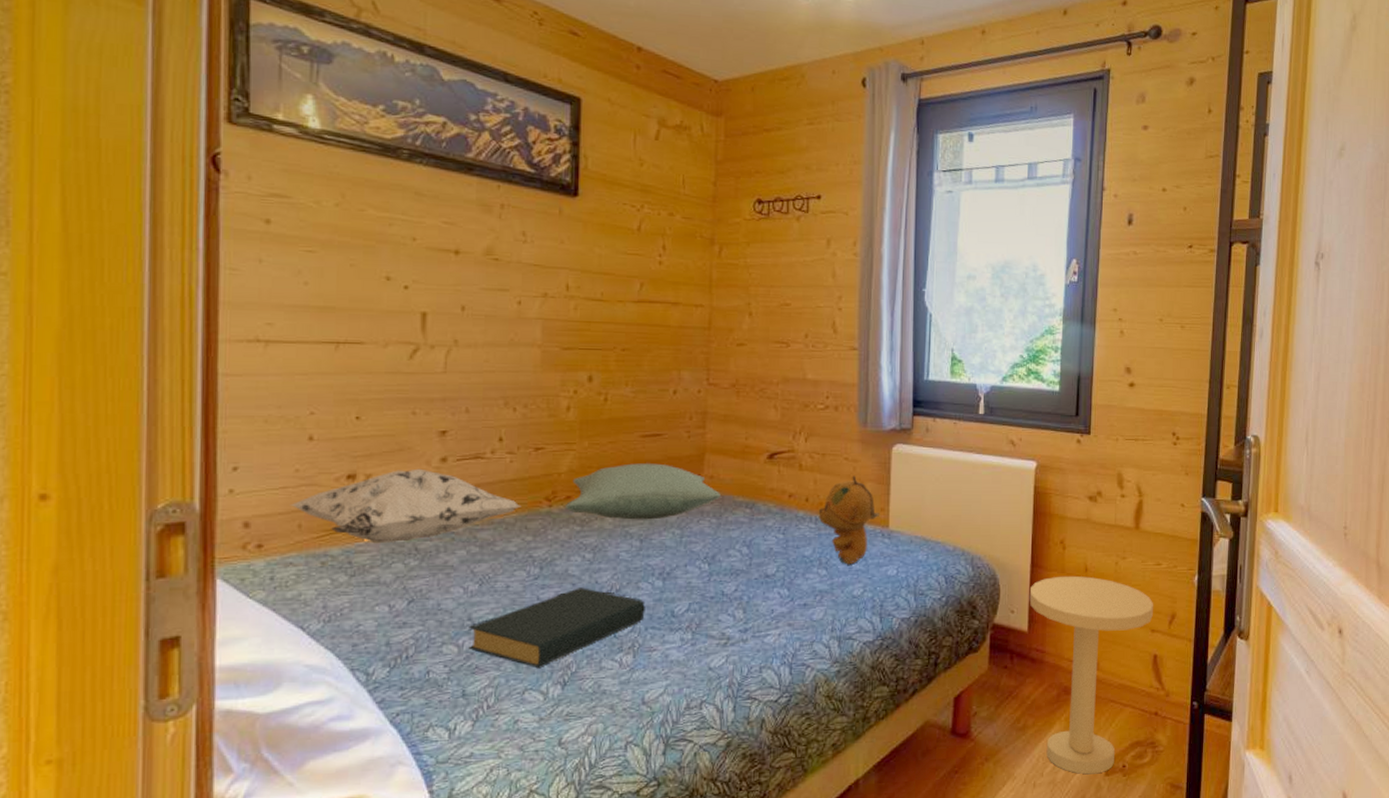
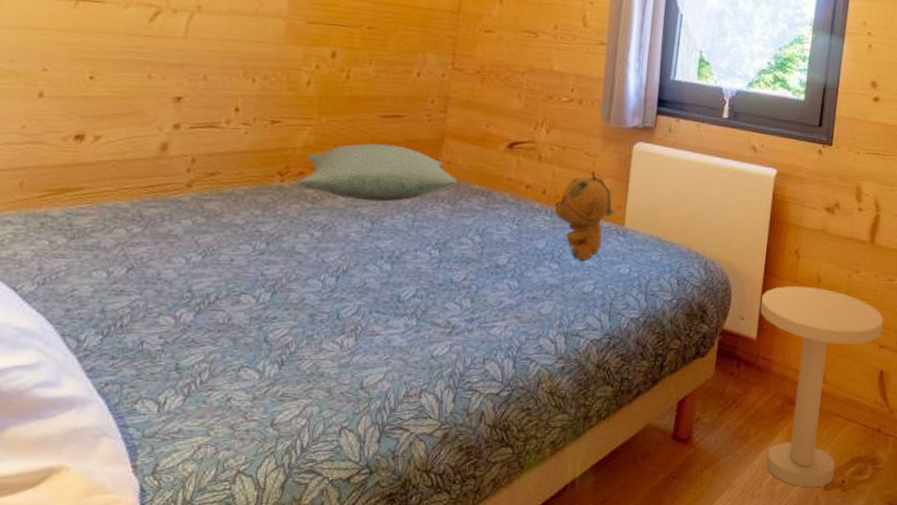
decorative pillow: present [290,468,522,542] -> none [13,133,253,208]
hardback book: present [468,588,645,667] -> none [186,266,372,345]

